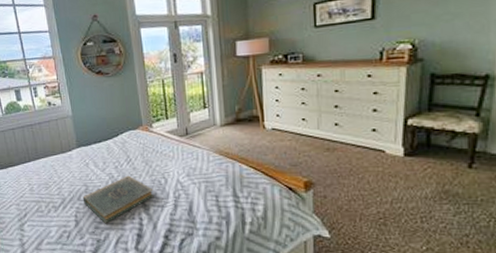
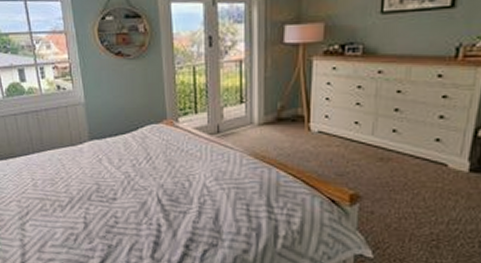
book: present [82,175,154,224] -> none [93,175,176,229]

